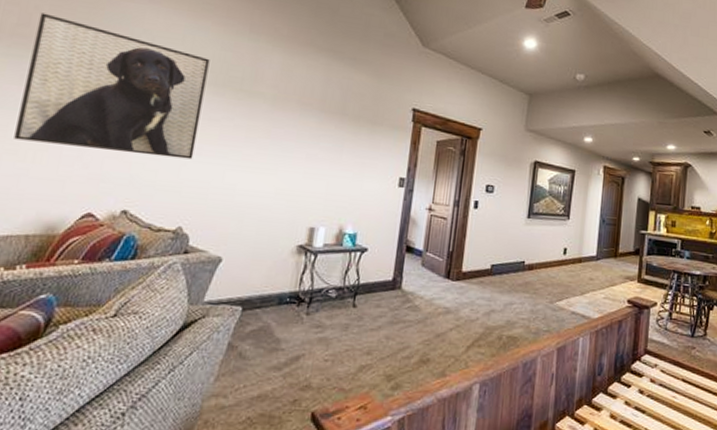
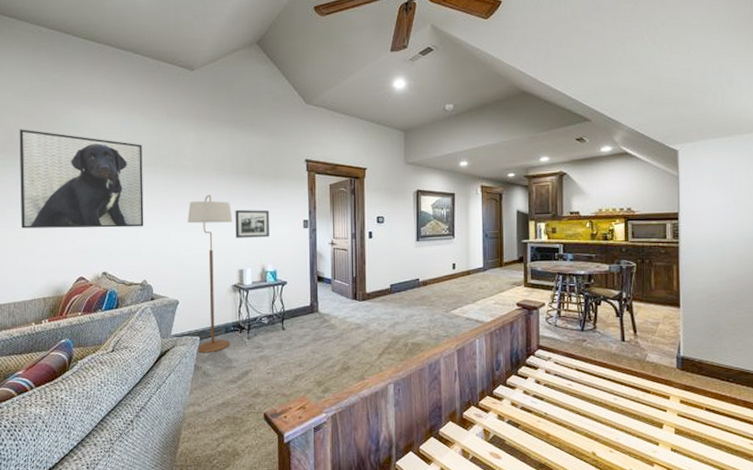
floor lamp: none [234,131,313,329] -> present [187,194,233,353]
picture frame: none [312,155,359,193] -> present [235,210,269,238]

